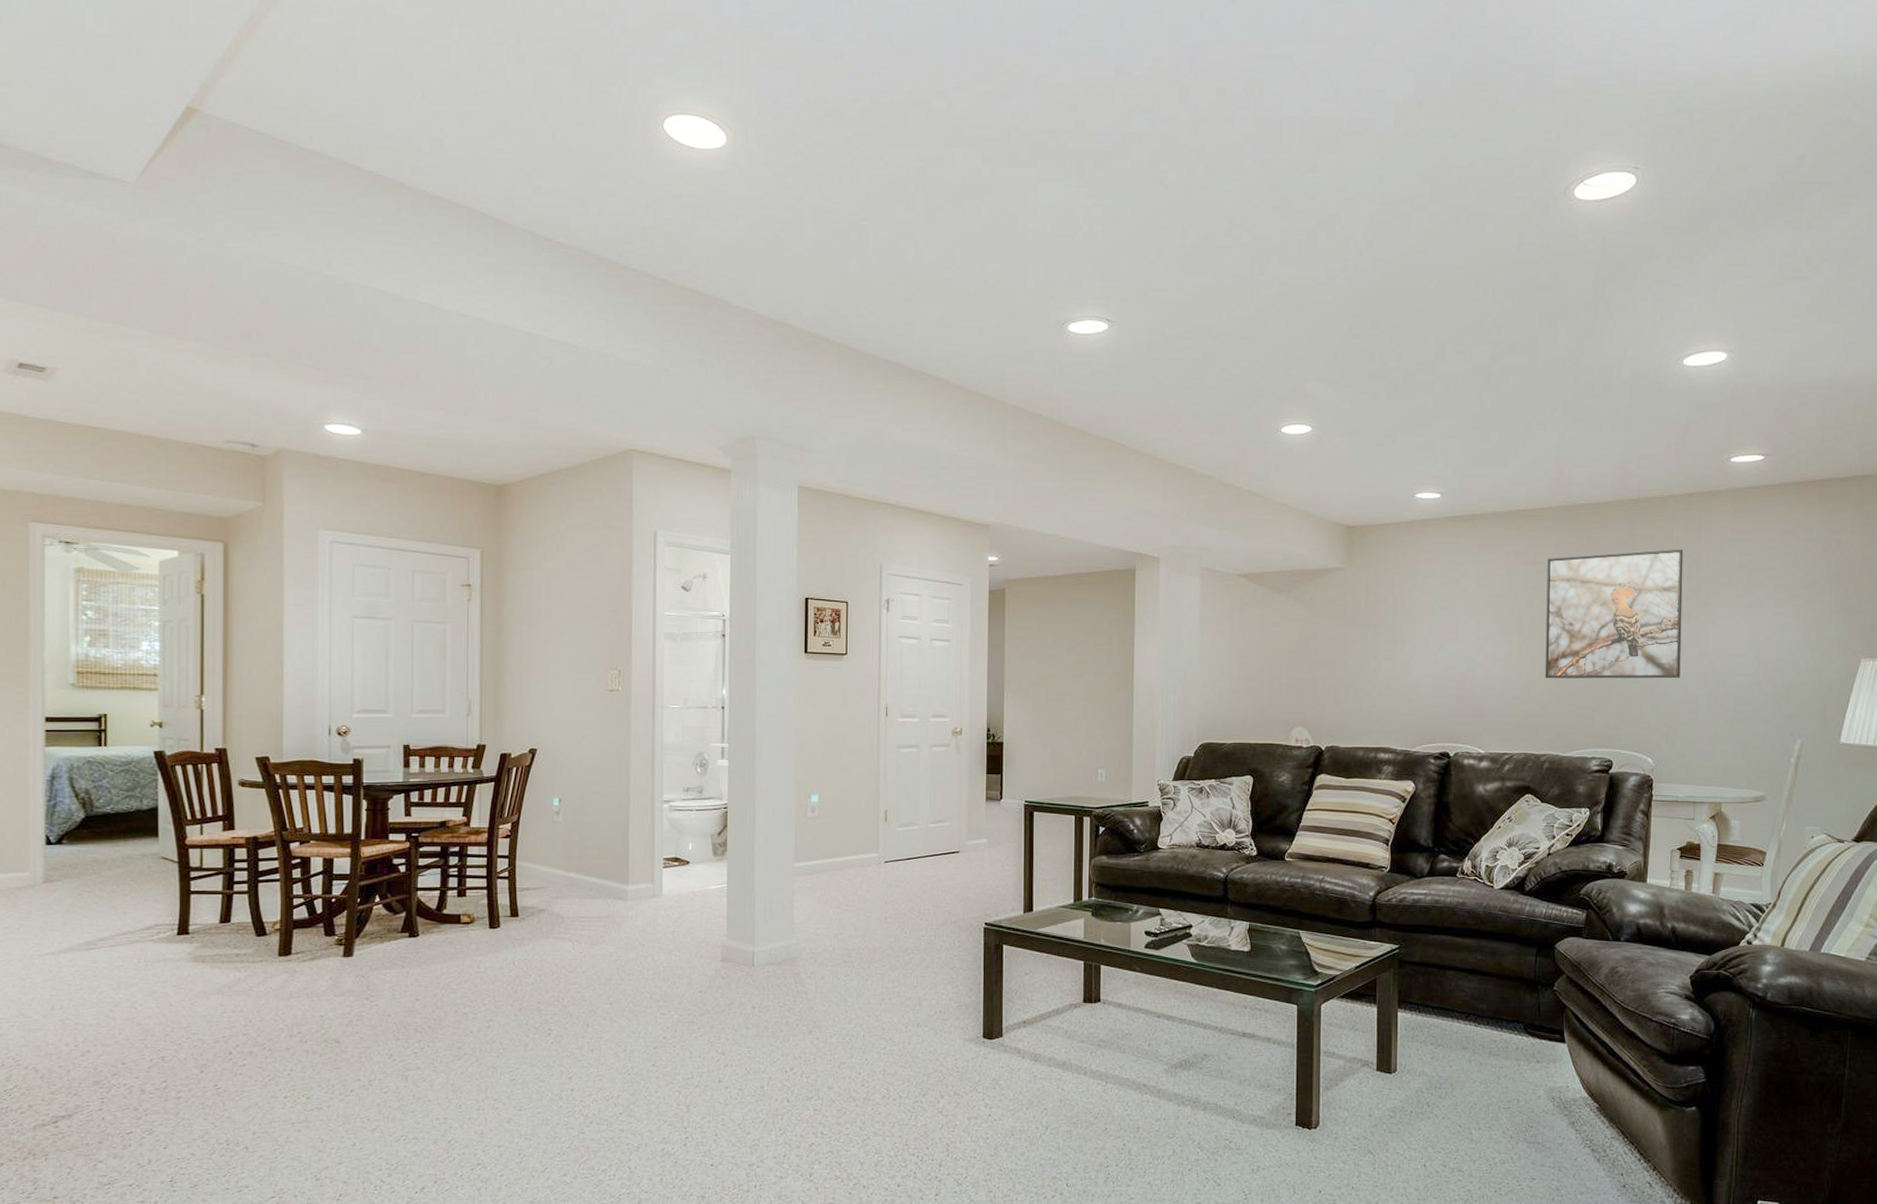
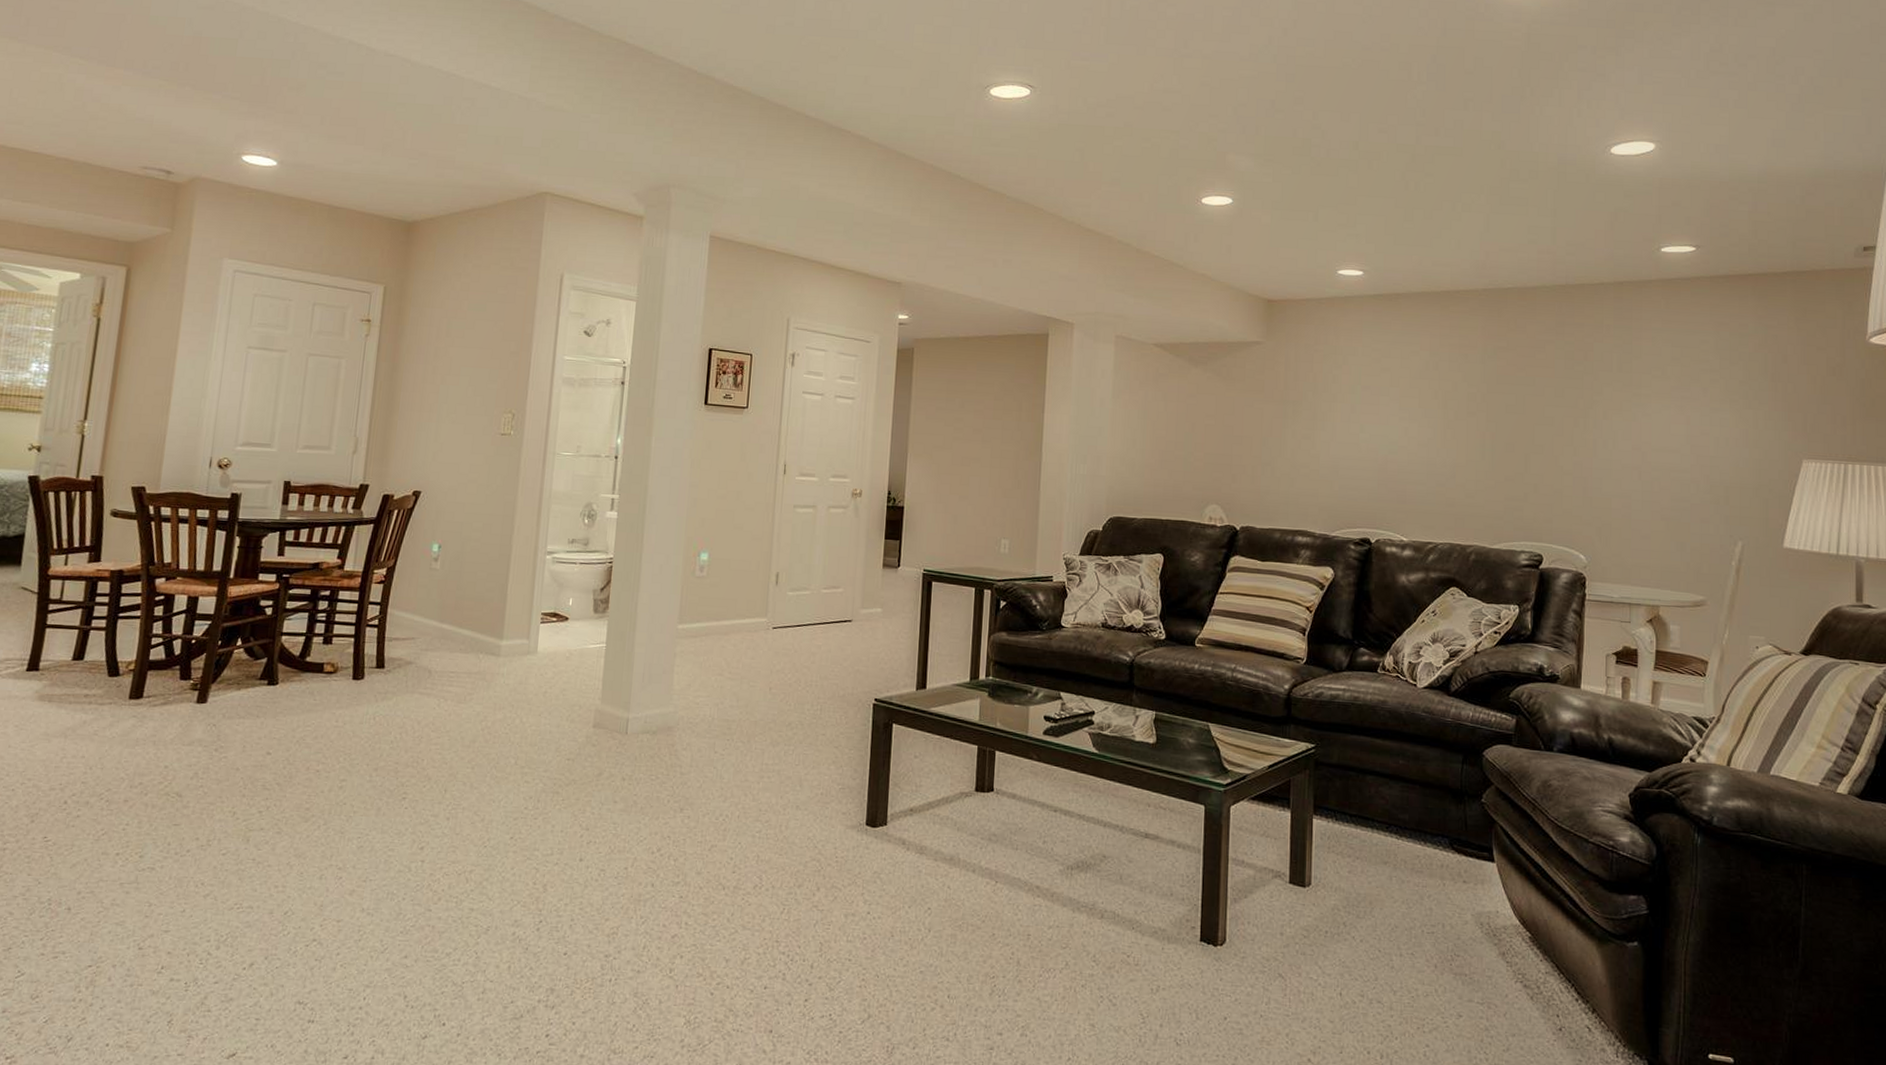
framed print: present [1545,549,1684,679] -> none [1471,337,1614,472]

